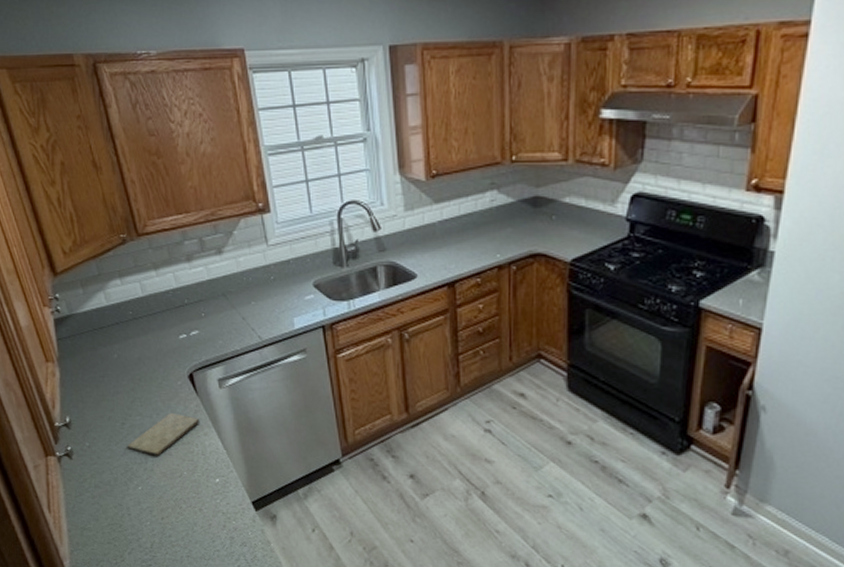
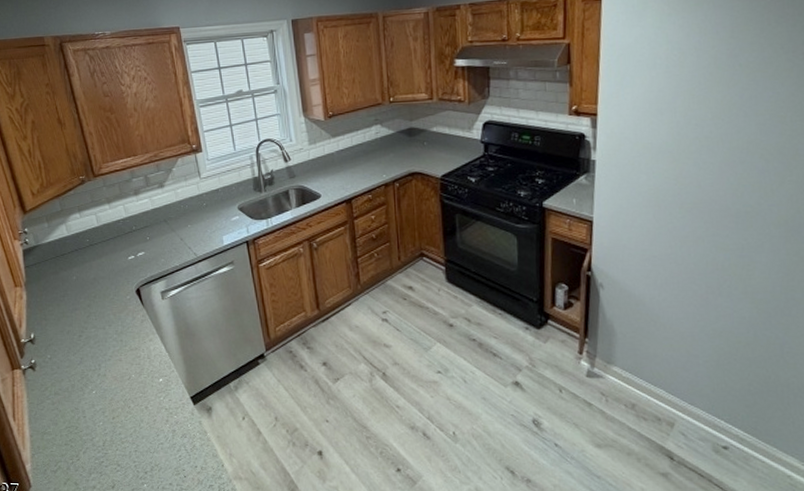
cutting board: present [127,412,200,457] -> none [83,323,146,364]

